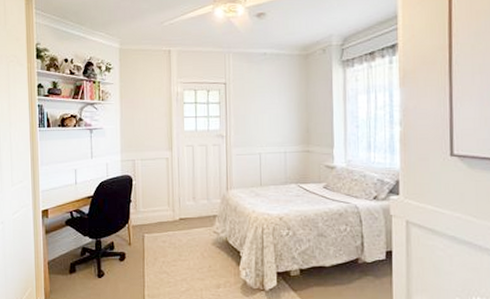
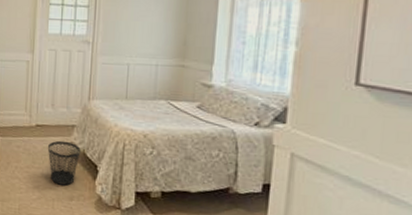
wastebasket: none [192,231,223,274] -> present [47,140,81,186]

